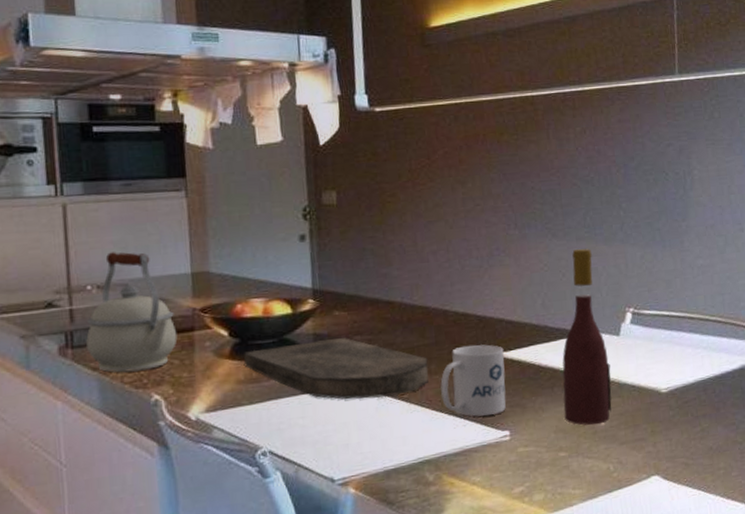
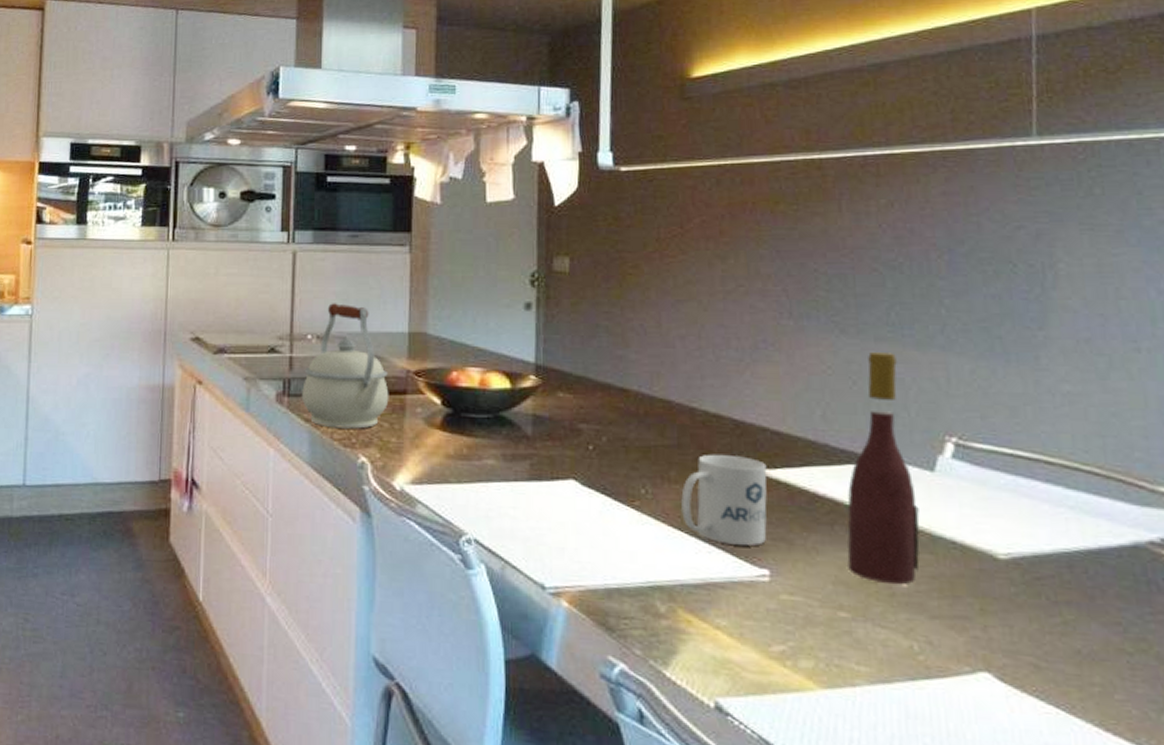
cutting board: present [243,338,429,400] -> none [454,423,667,501]

